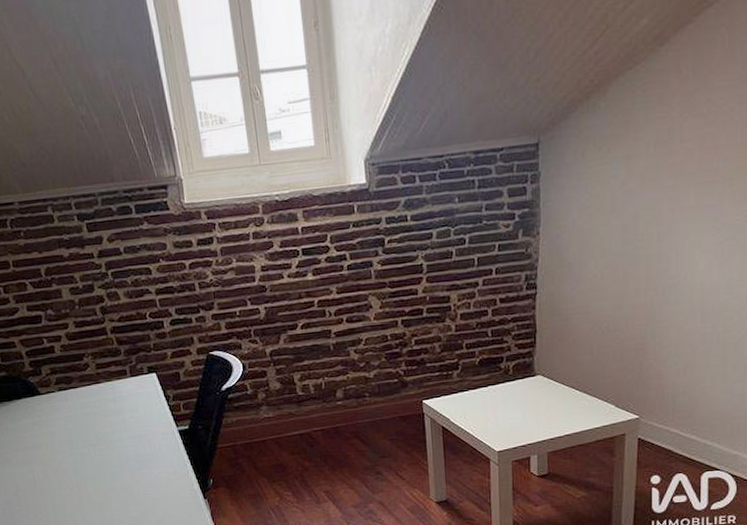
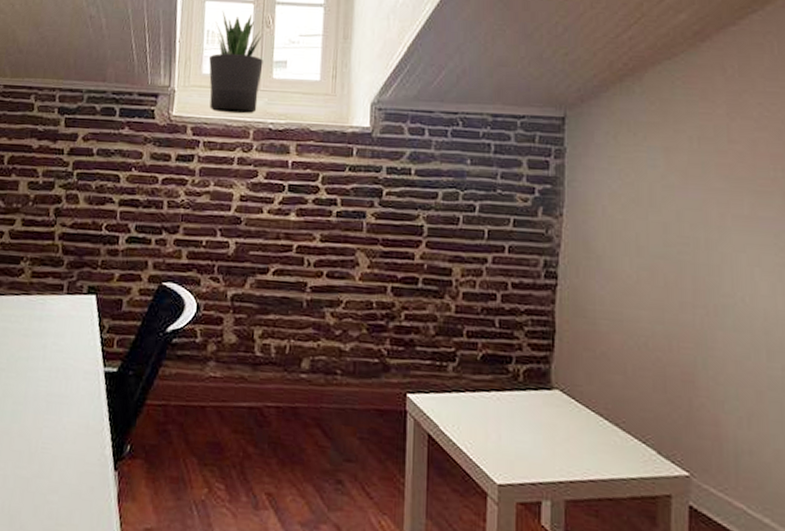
planter: none [205,88,261,194] -> present [209,11,264,114]

